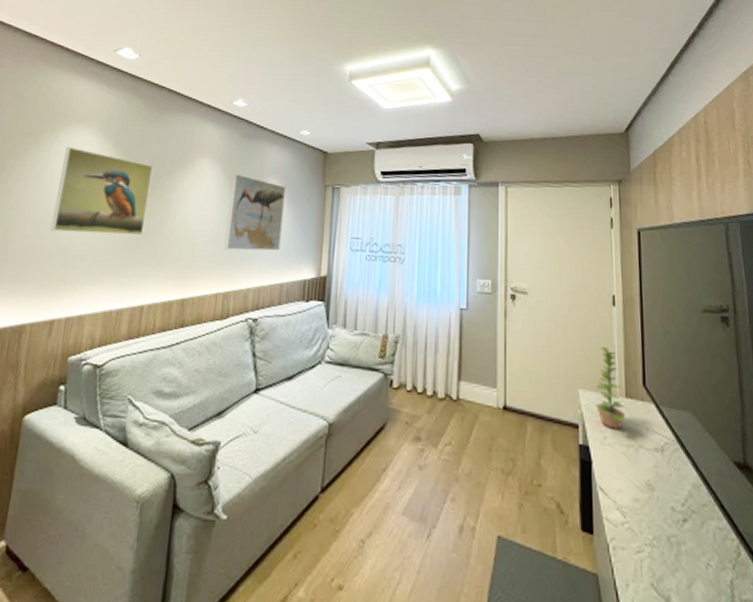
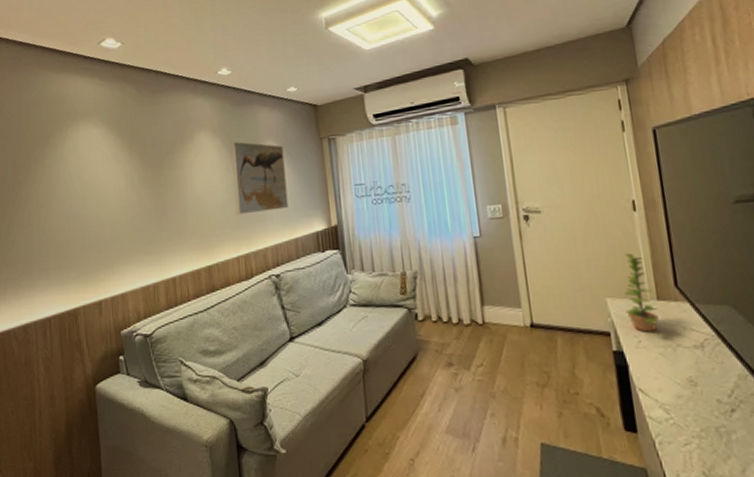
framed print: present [50,146,154,236] -> none [76,142,161,223]

